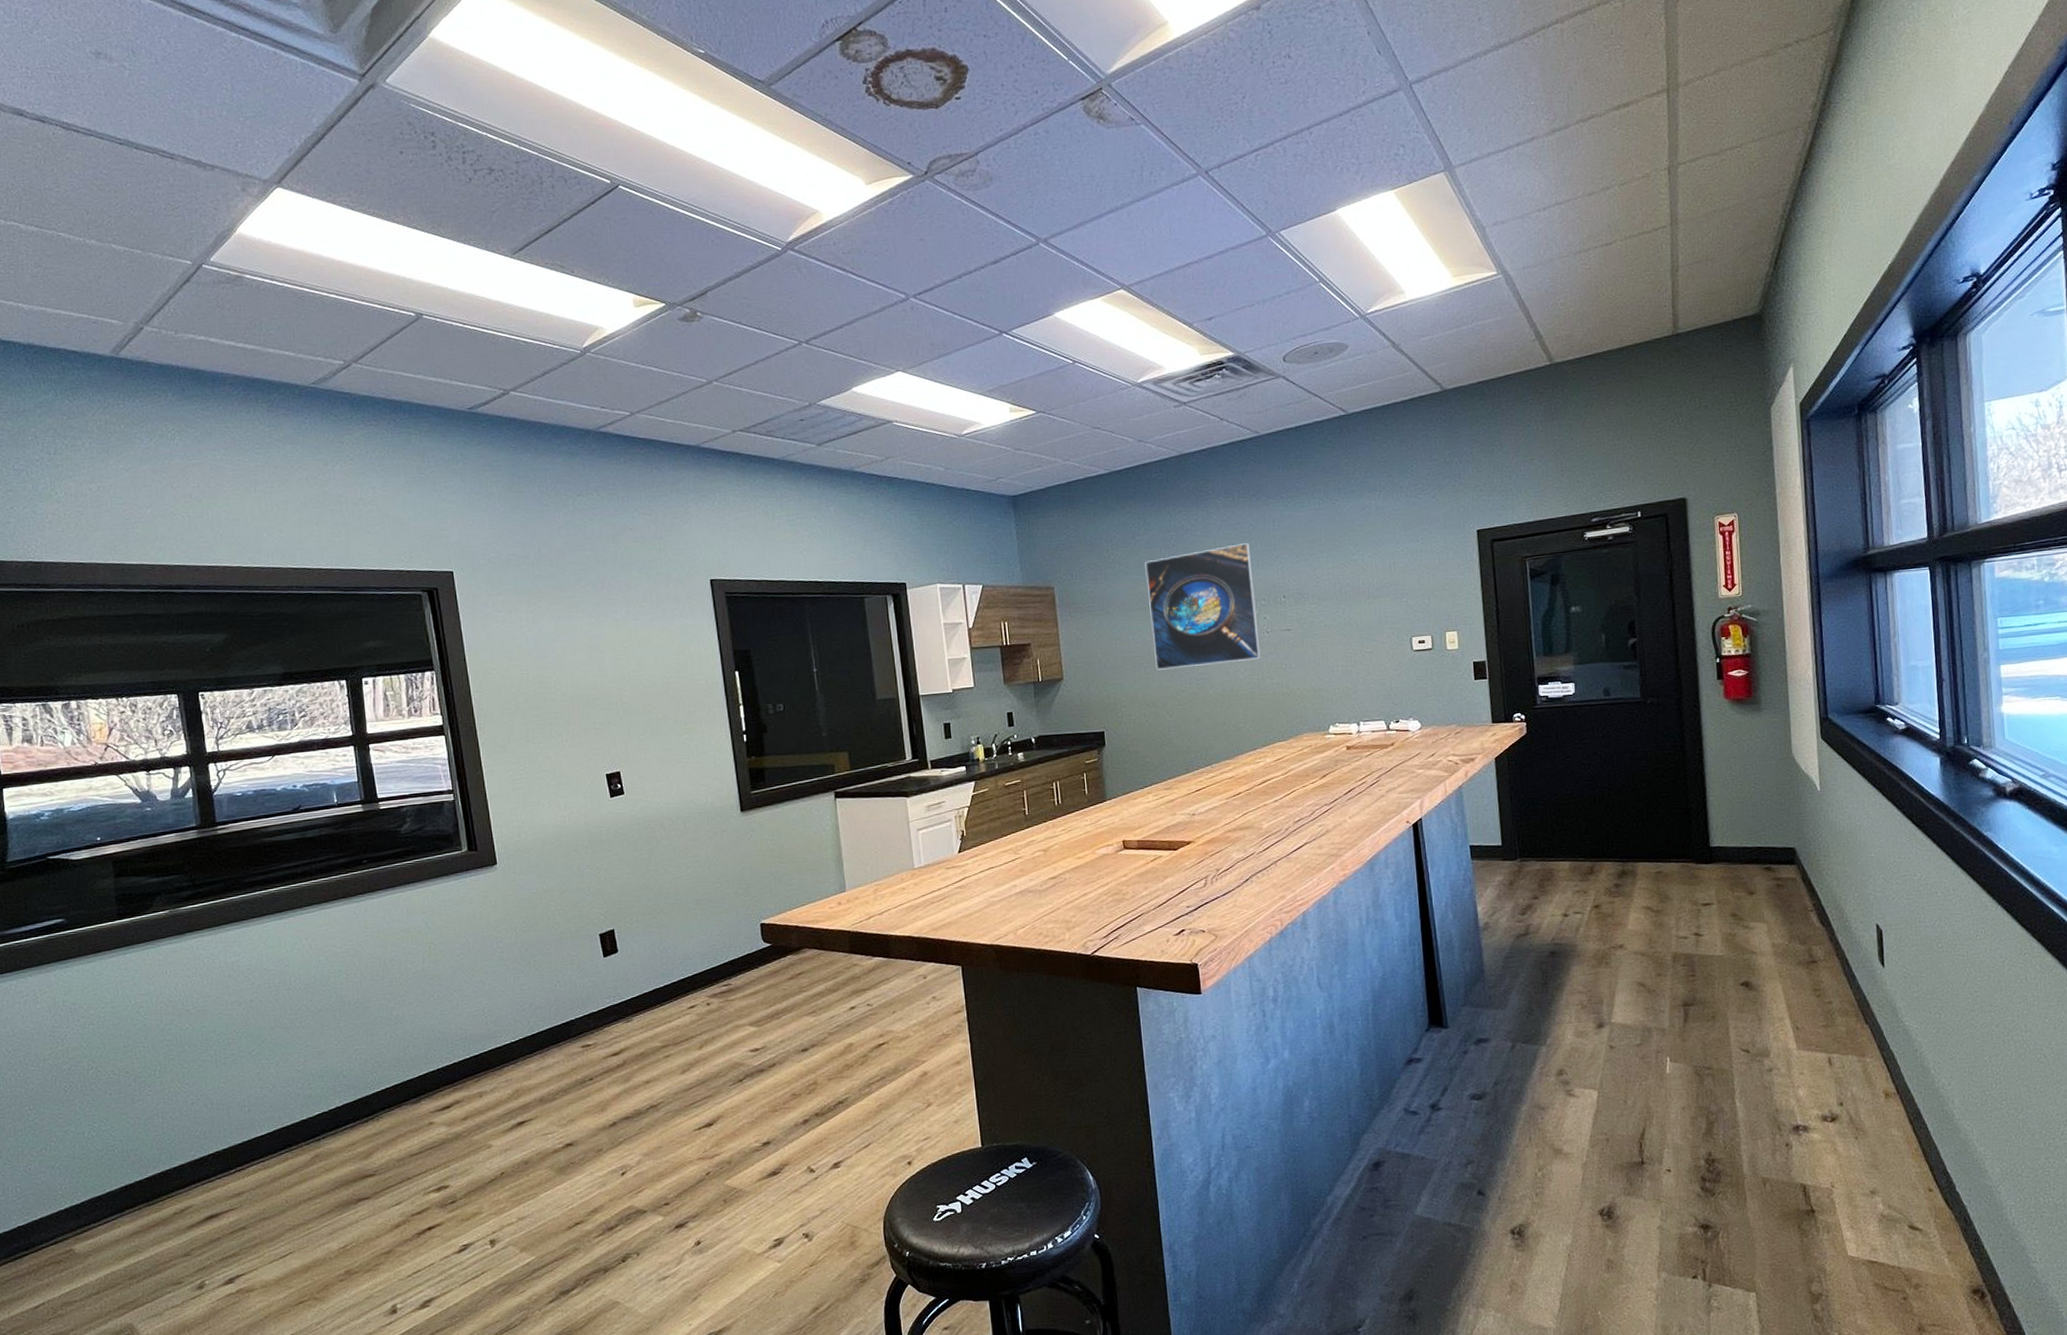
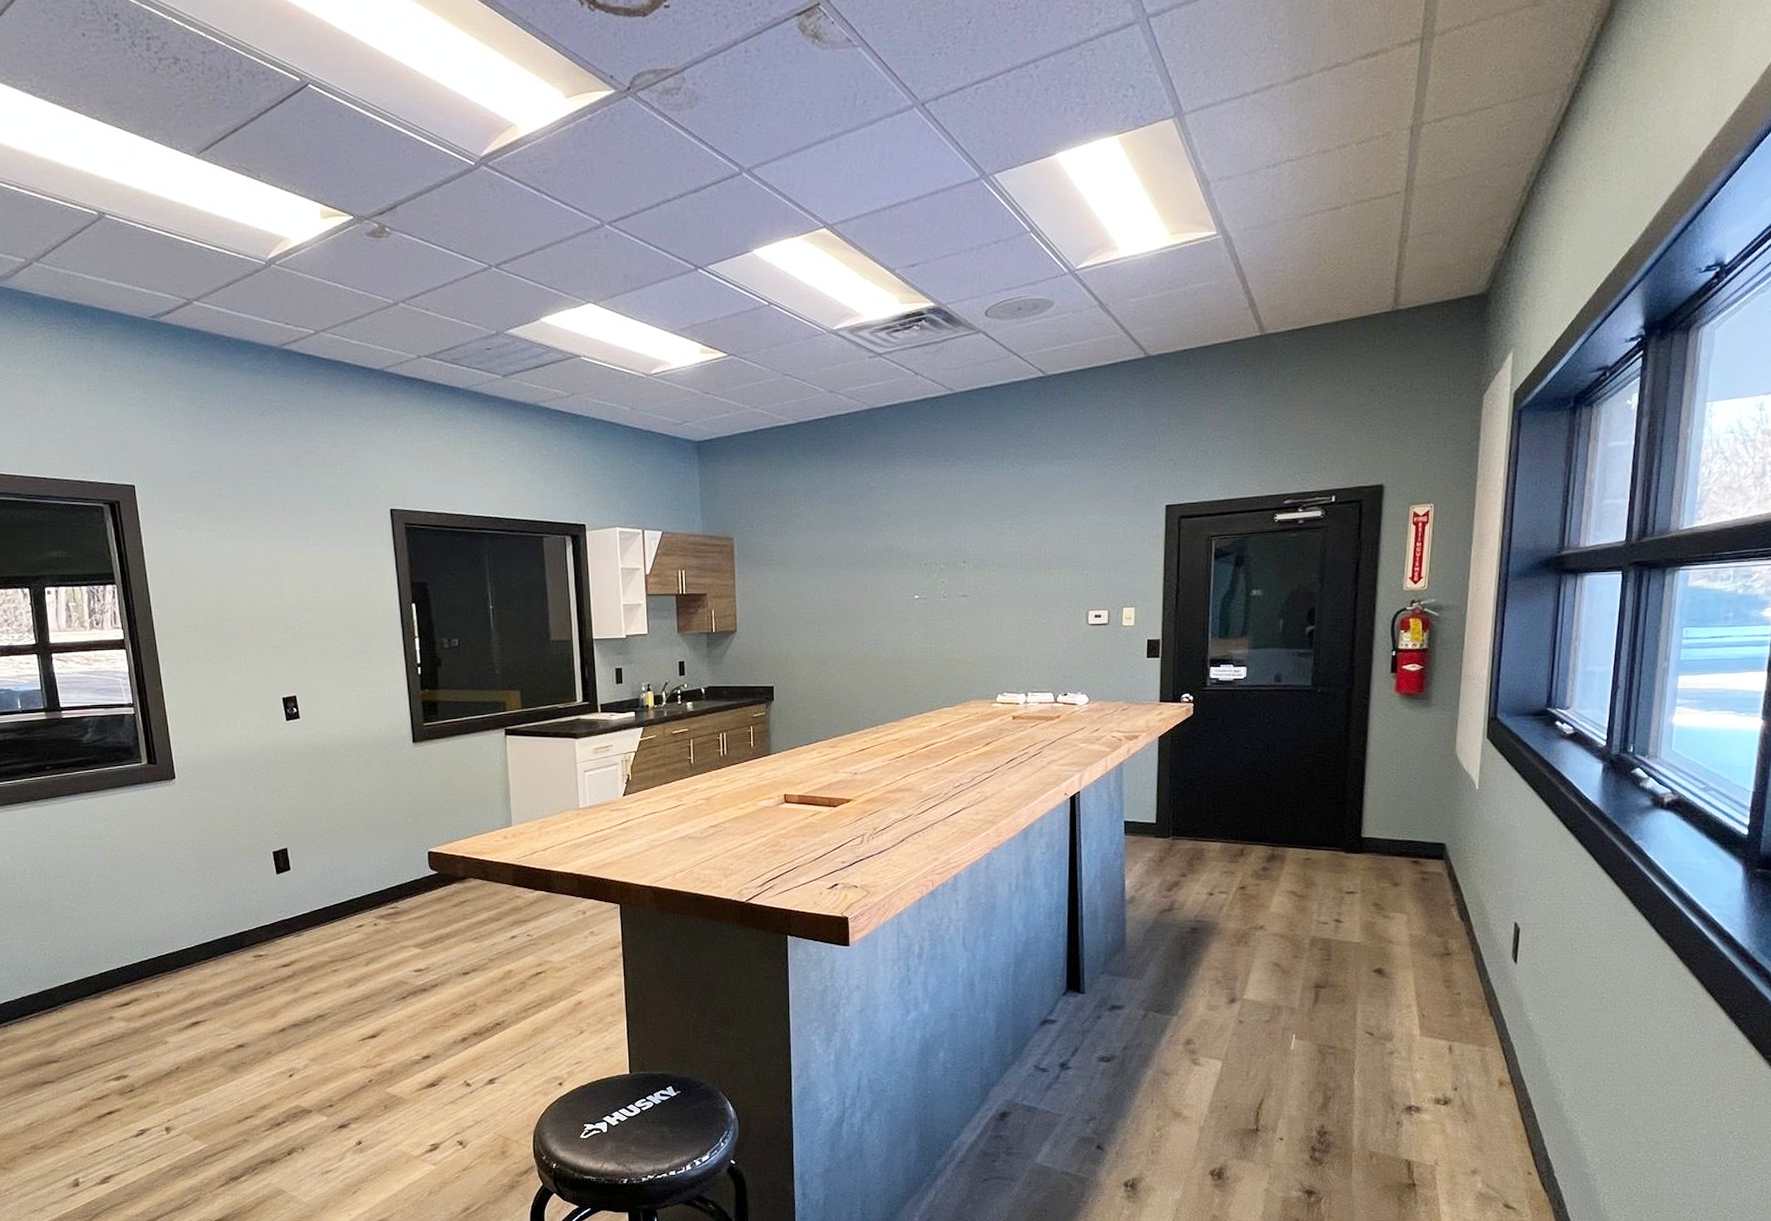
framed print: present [1145,543,1261,670] -> none [826,505,936,628]

